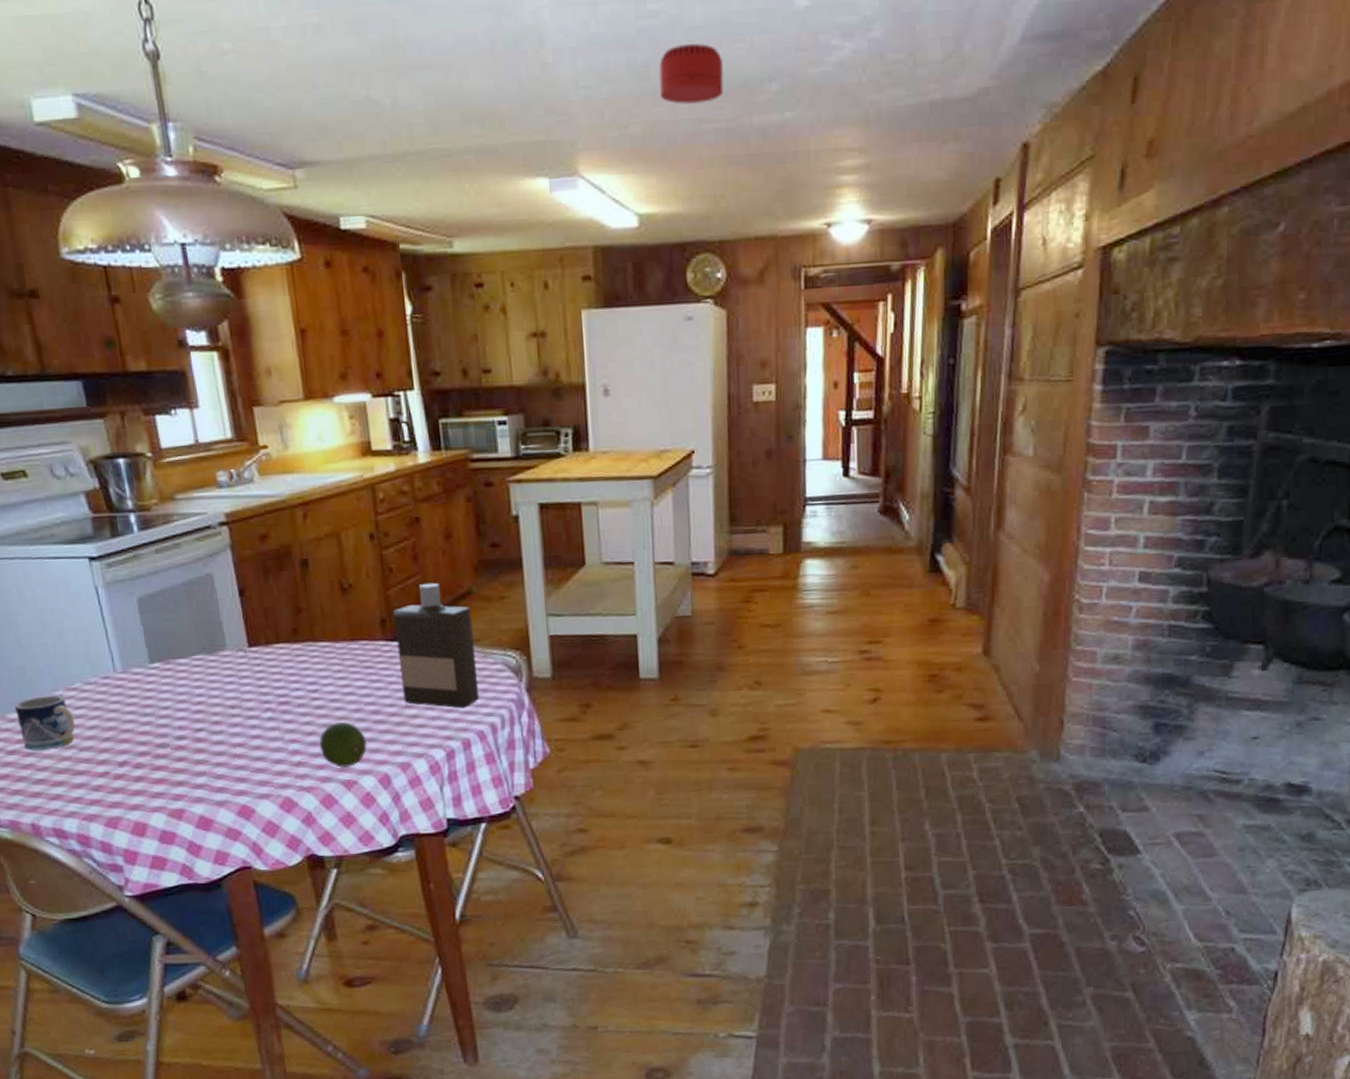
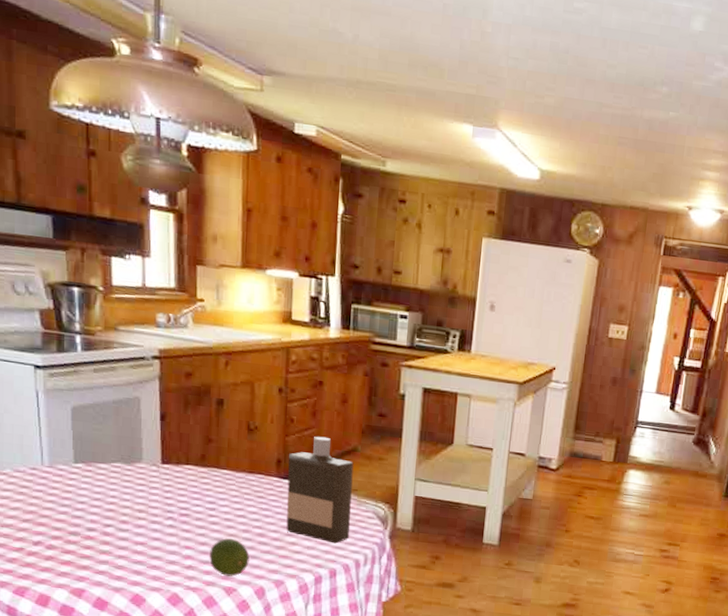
smoke detector: present [659,44,724,104] -> none [573,40,627,91]

